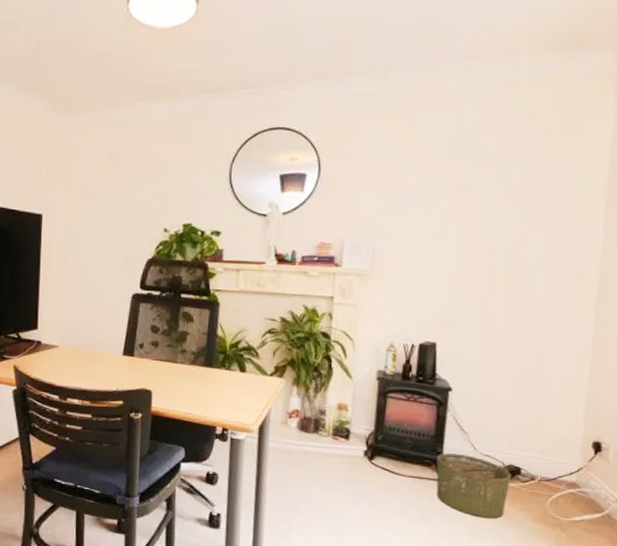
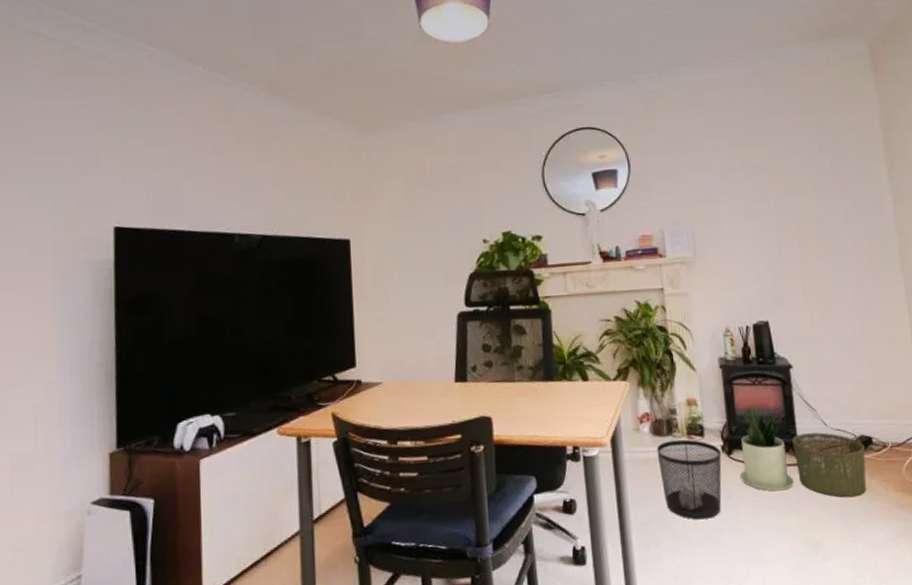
waste bin: none [300,438,364,512] -> present [656,439,722,520]
planter: none [377,421,432,501] -> present [739,407,794,492]

